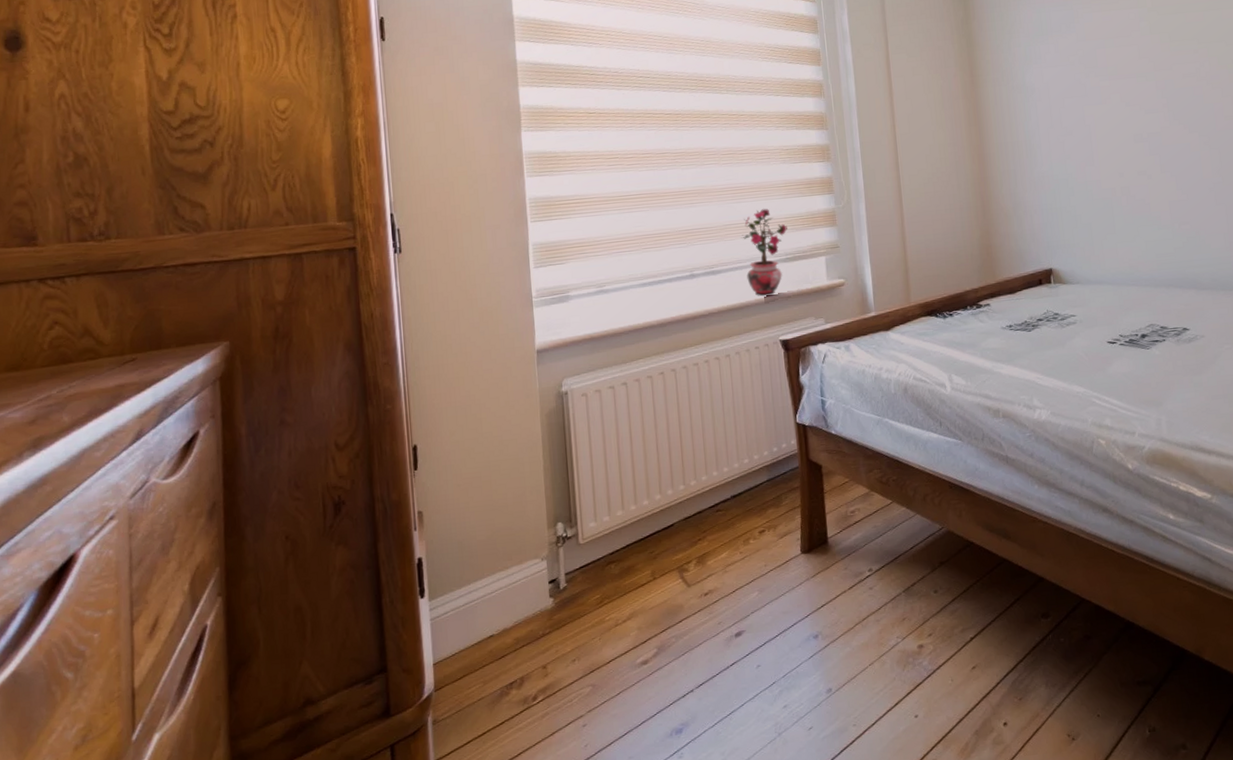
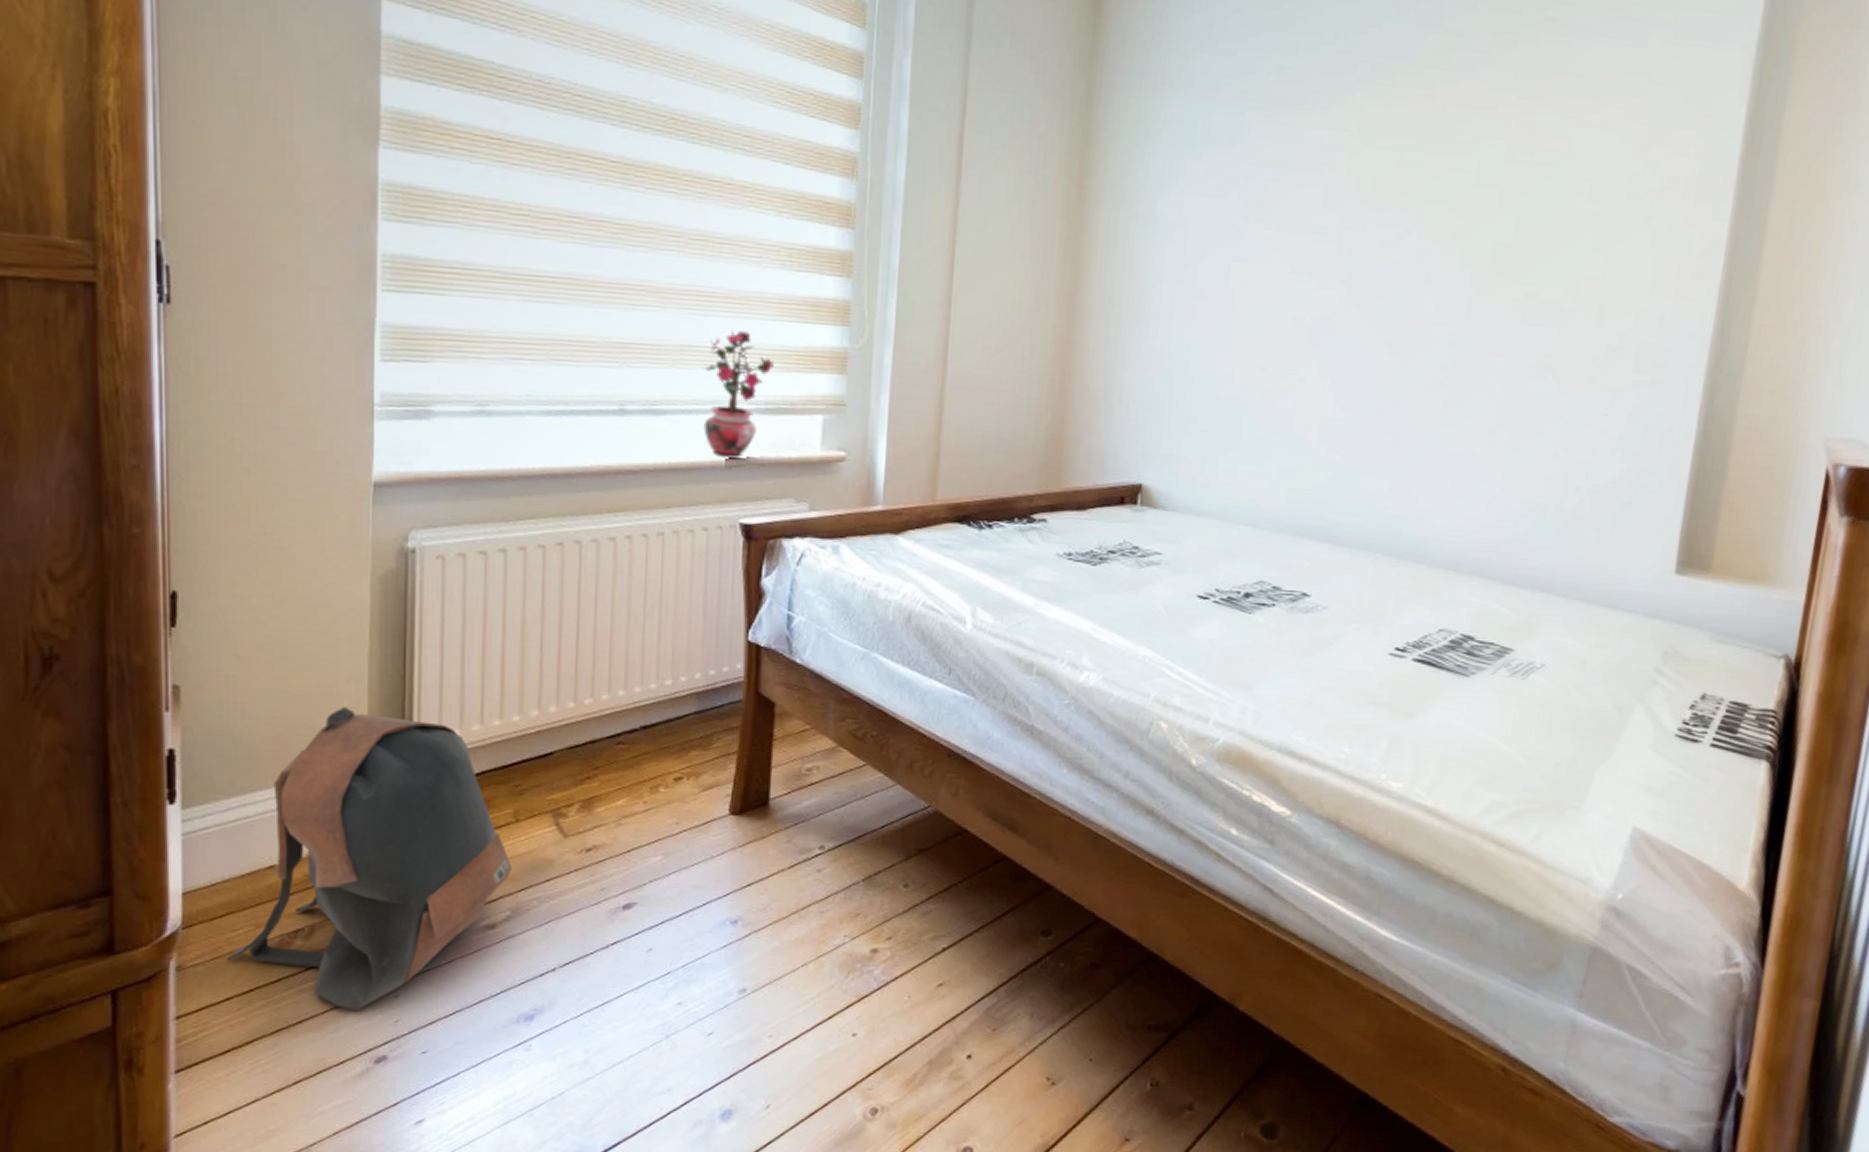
backpack: none [466,511,655,741] -> present [226,707,513,1011]

